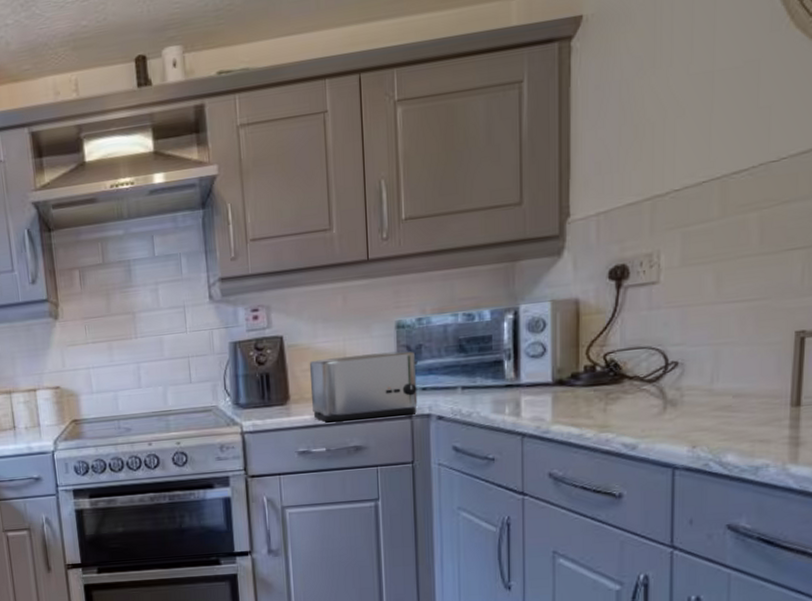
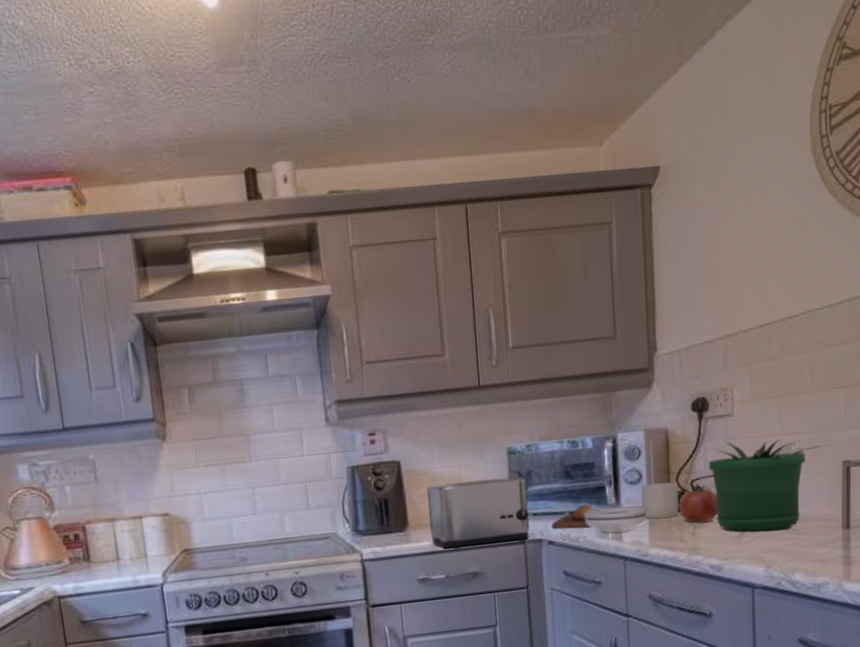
bread loaf: none [442,378,490,405] -> present [551,504,595,530]
bowl: none [478,381,550,409] -> present [584,507,647,534]
mug: none [544,355,588,395] -> present [641,482,679,520]
fruit: none [588,359,635,399] -> present [678,486,718,523]
planter: none [627,307,777,409] -> present [709,439,828,532]

